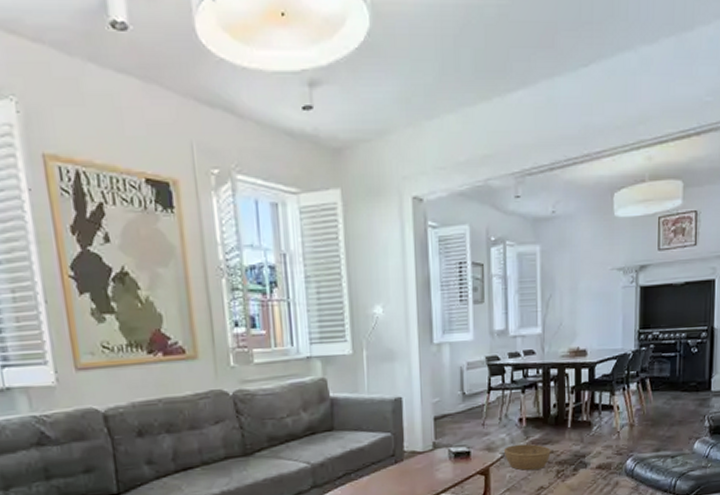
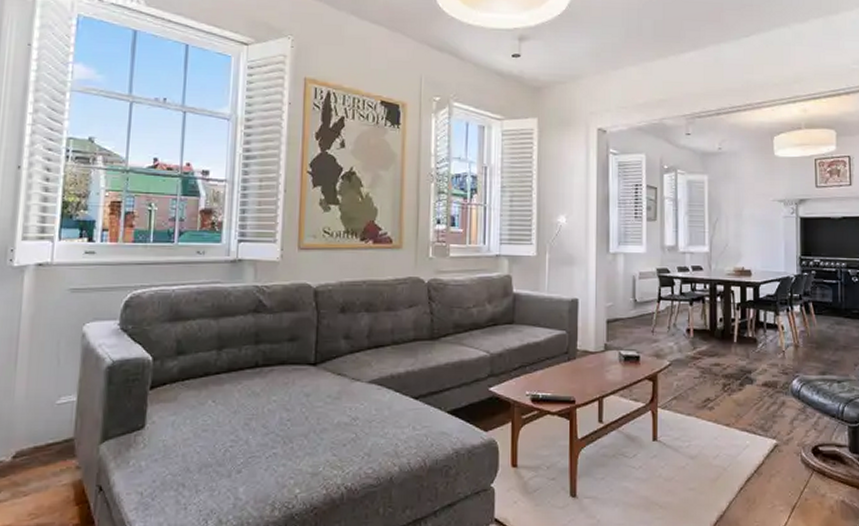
basket: present [503,443,551,471] -> none [671,354,717,381]

